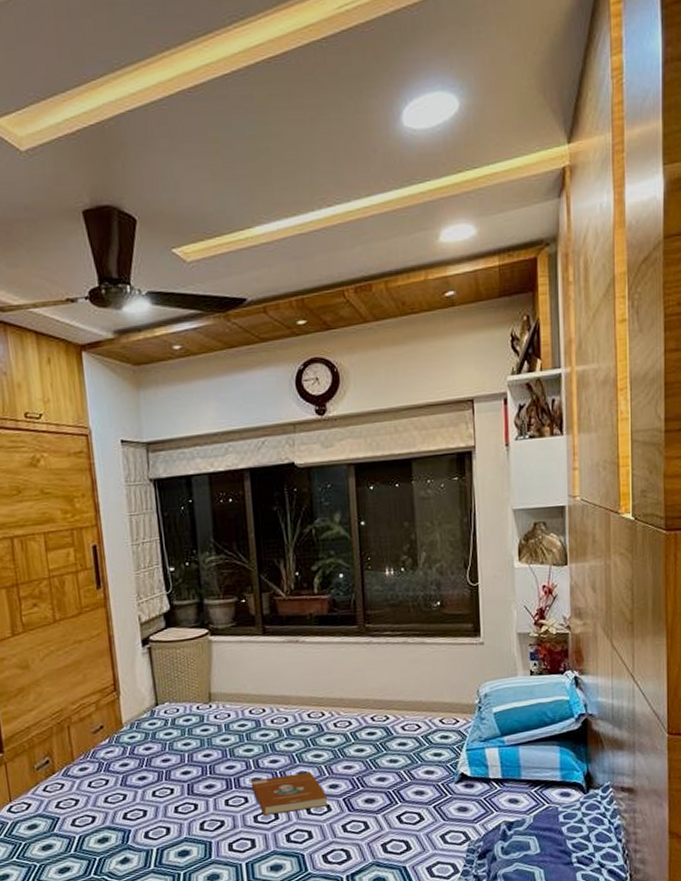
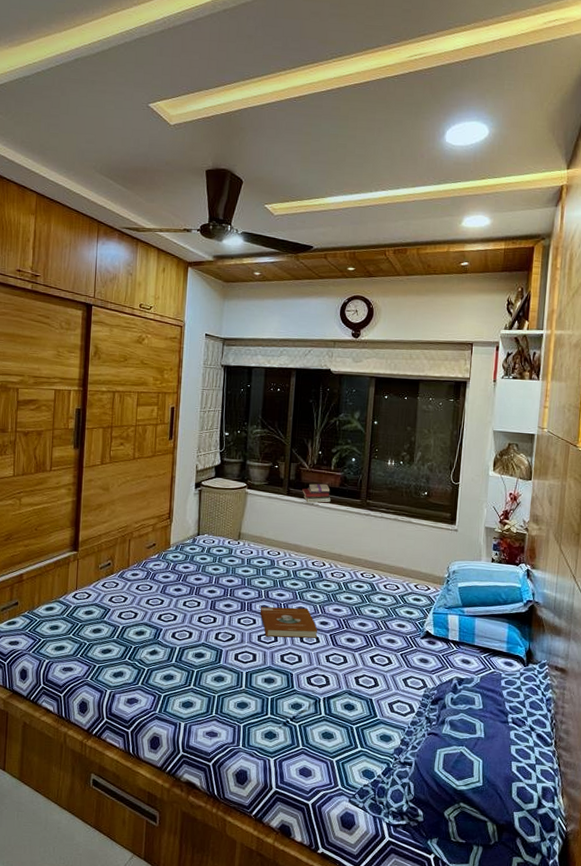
books: none [281,612,320,641] -> present [302,483,331,503]

